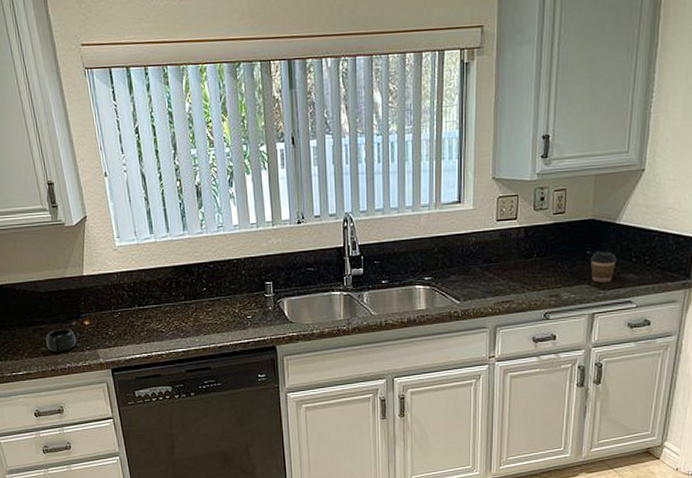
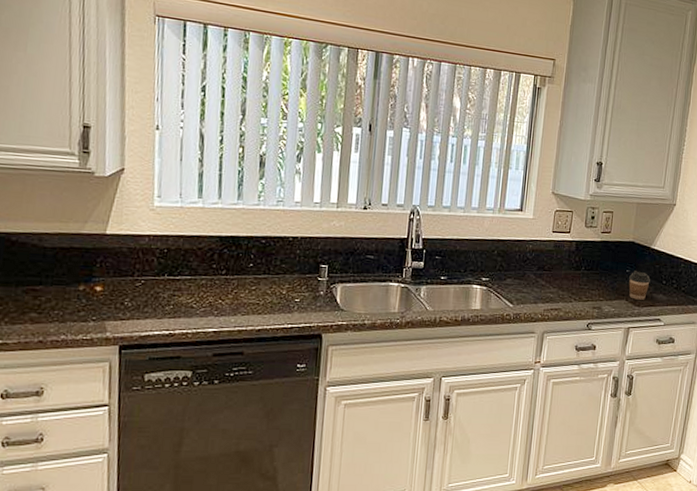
mug: present [46,329,77,352] -> none [38,293,81,320]

